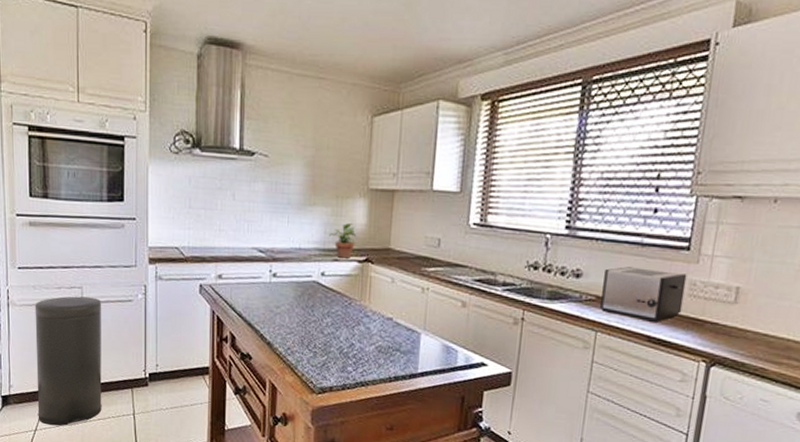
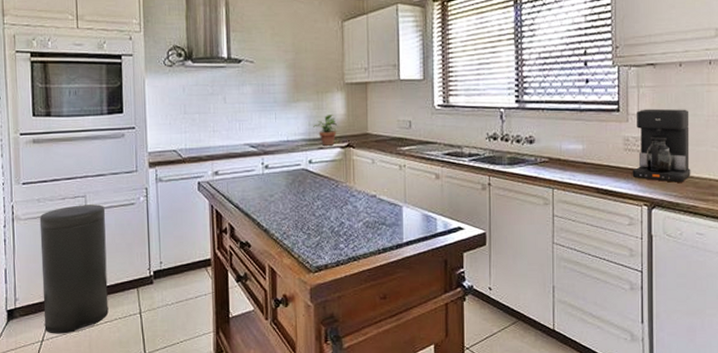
toaster: present [600,267,687,322] -> none [553,130,621,176]
coffee maker: none [693,250,777,340] -> present [632,108,691,183]

